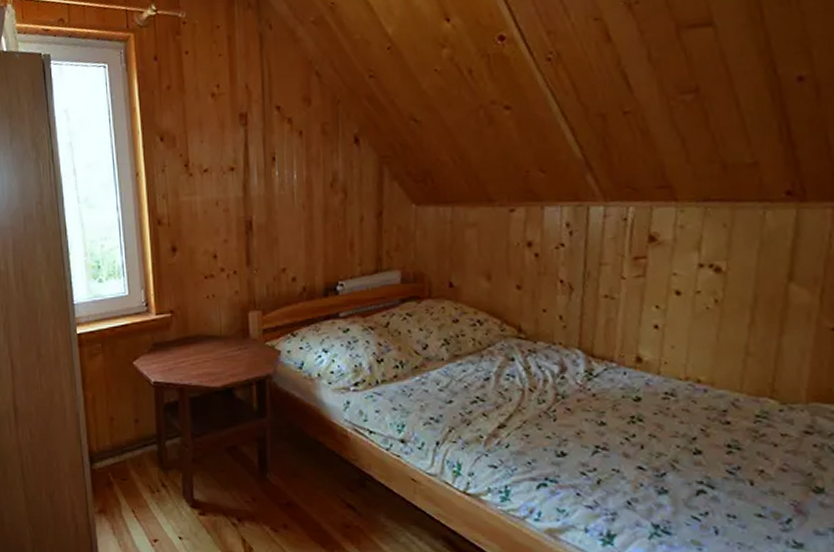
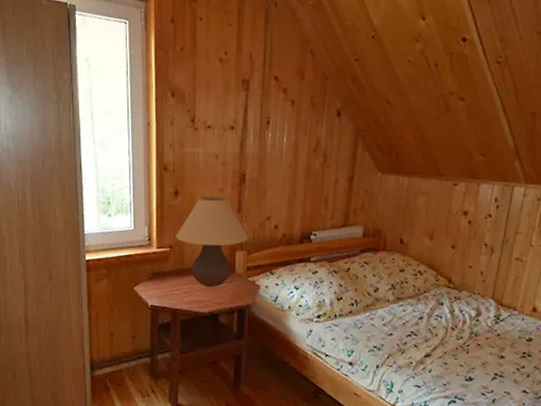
table lamp: none [177,249,262,356] -> present [176,197,248,287]

